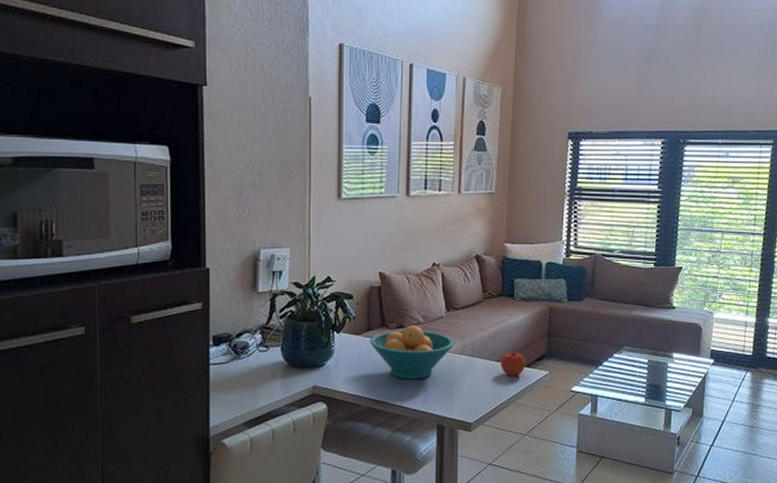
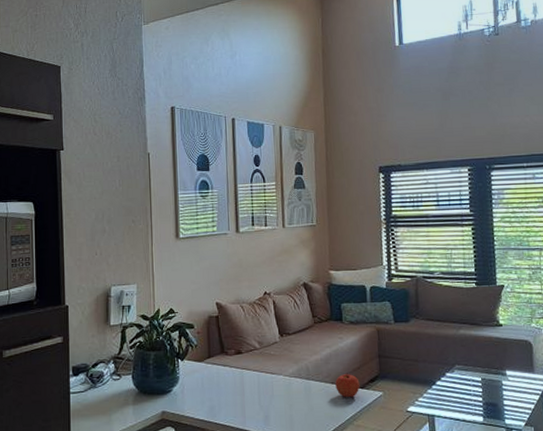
fruit bowl: present [369,325,455,380] -> none [210,351,290,403]

